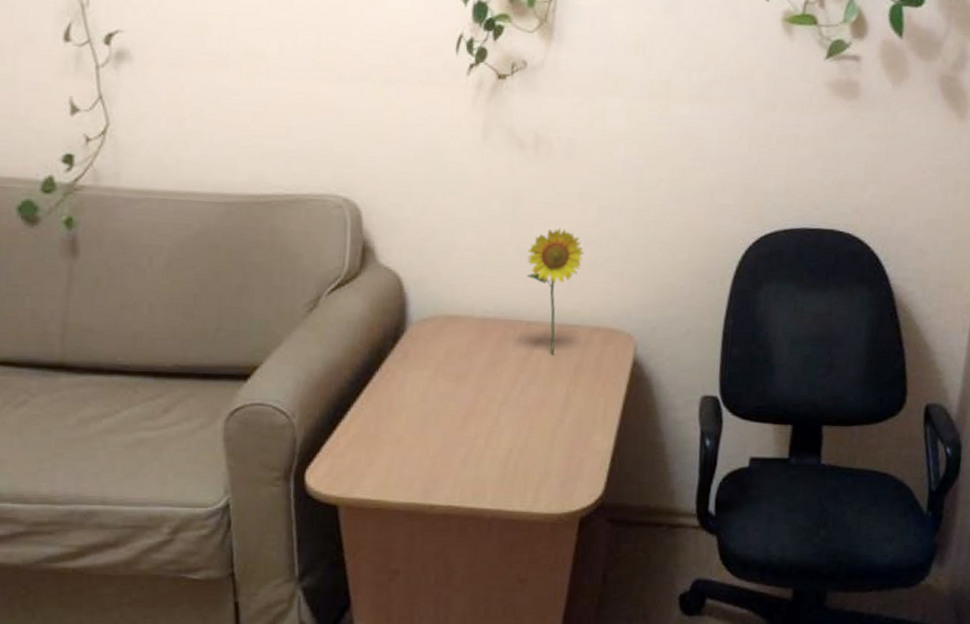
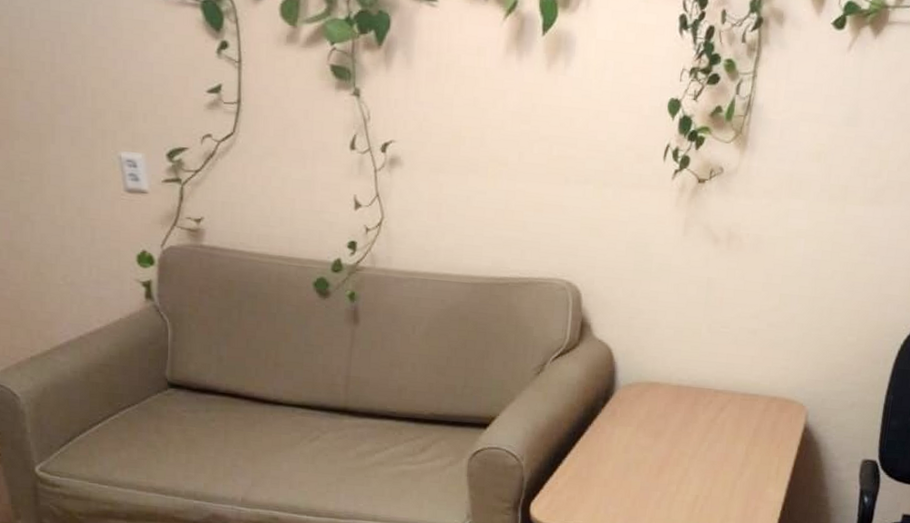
flower: present [526,227,584,355] -> none [716,311,766,419]

